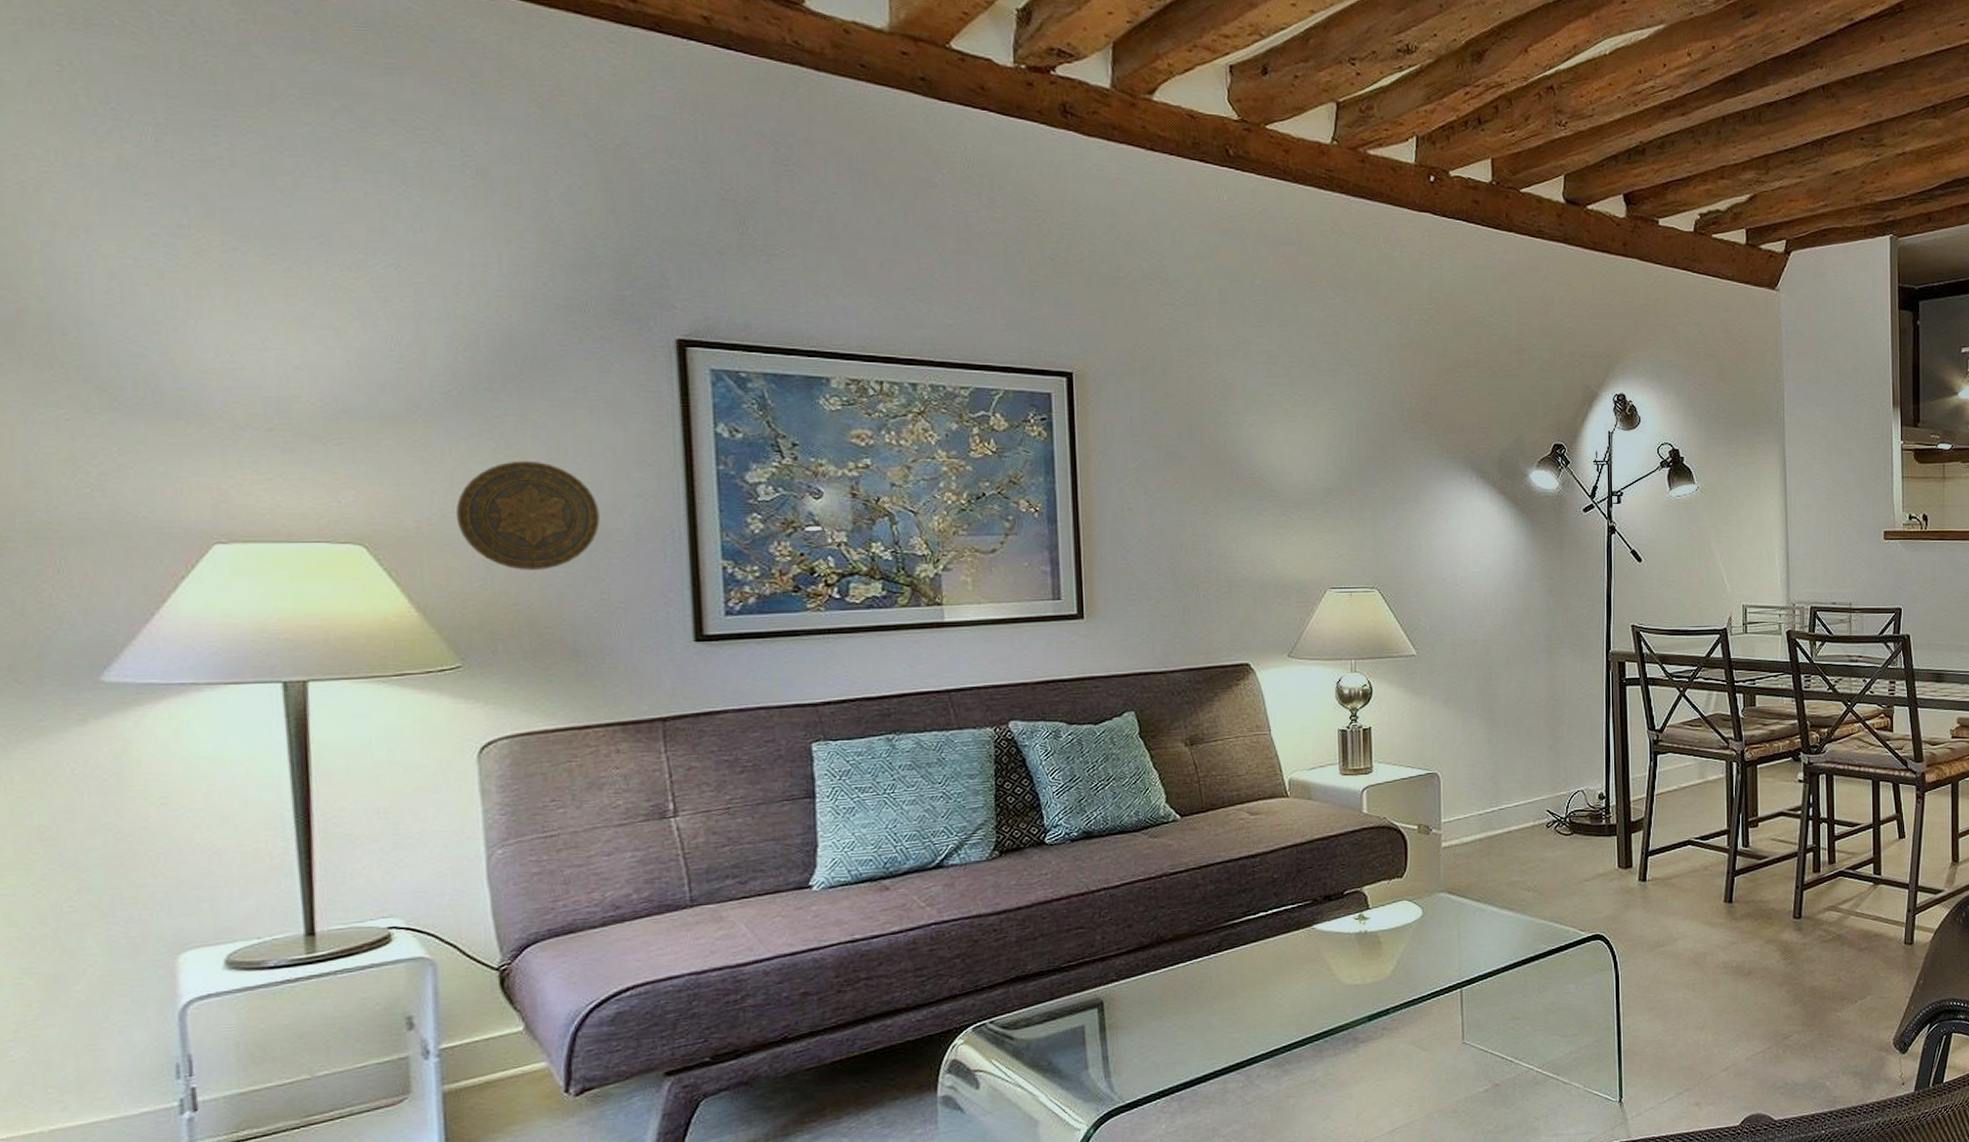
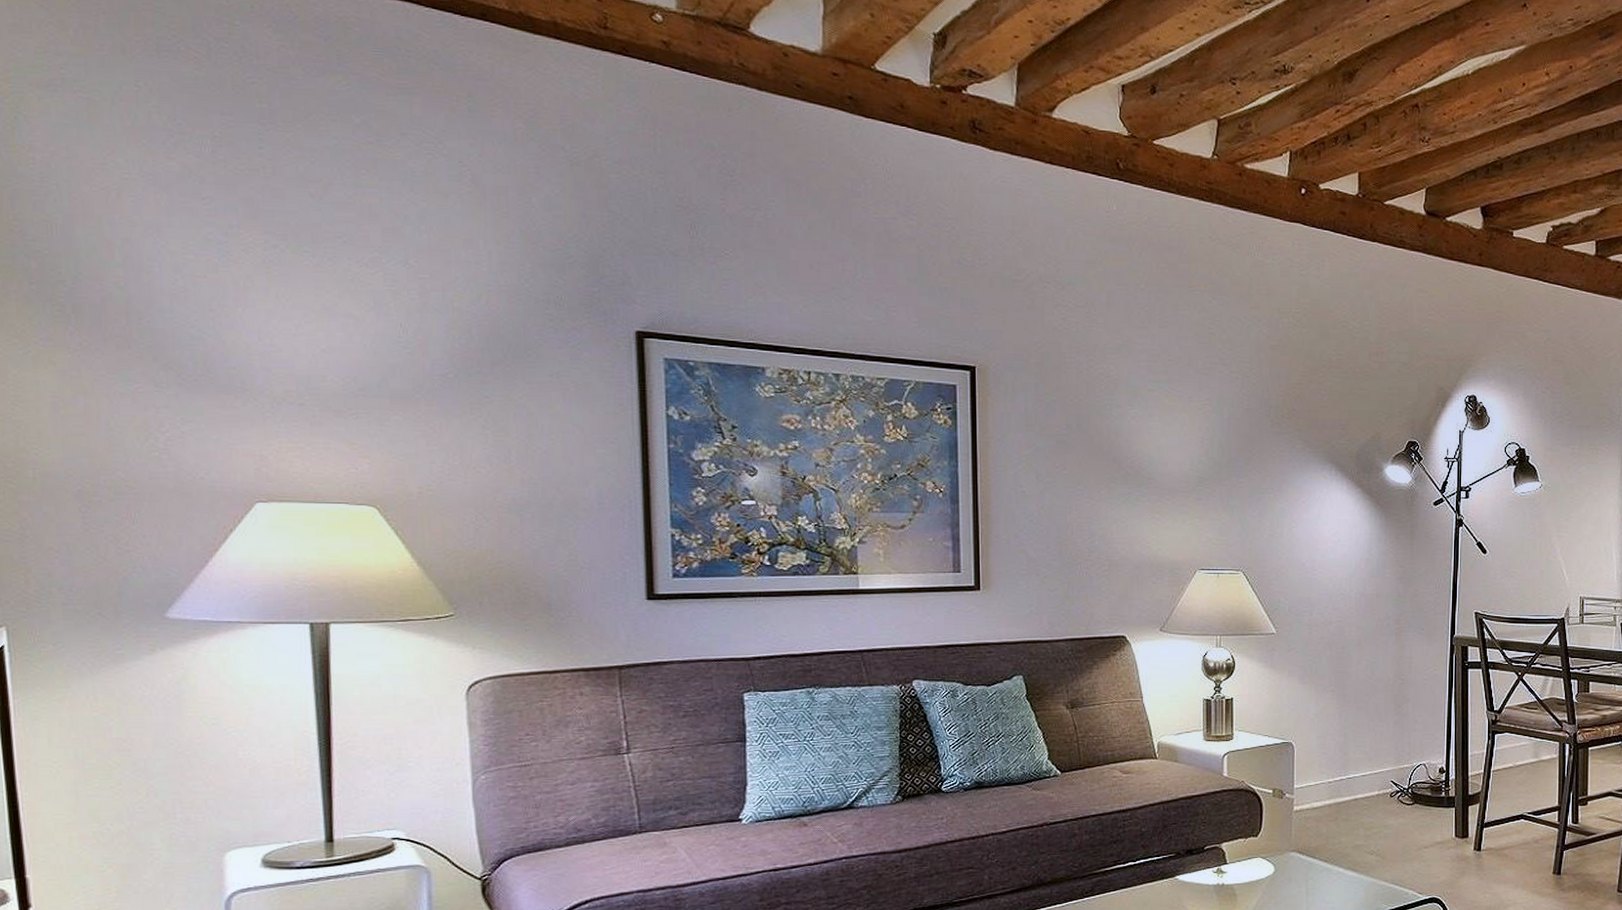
decorative plate: present [455,460,600,570] -> none [451,436,569,533]

